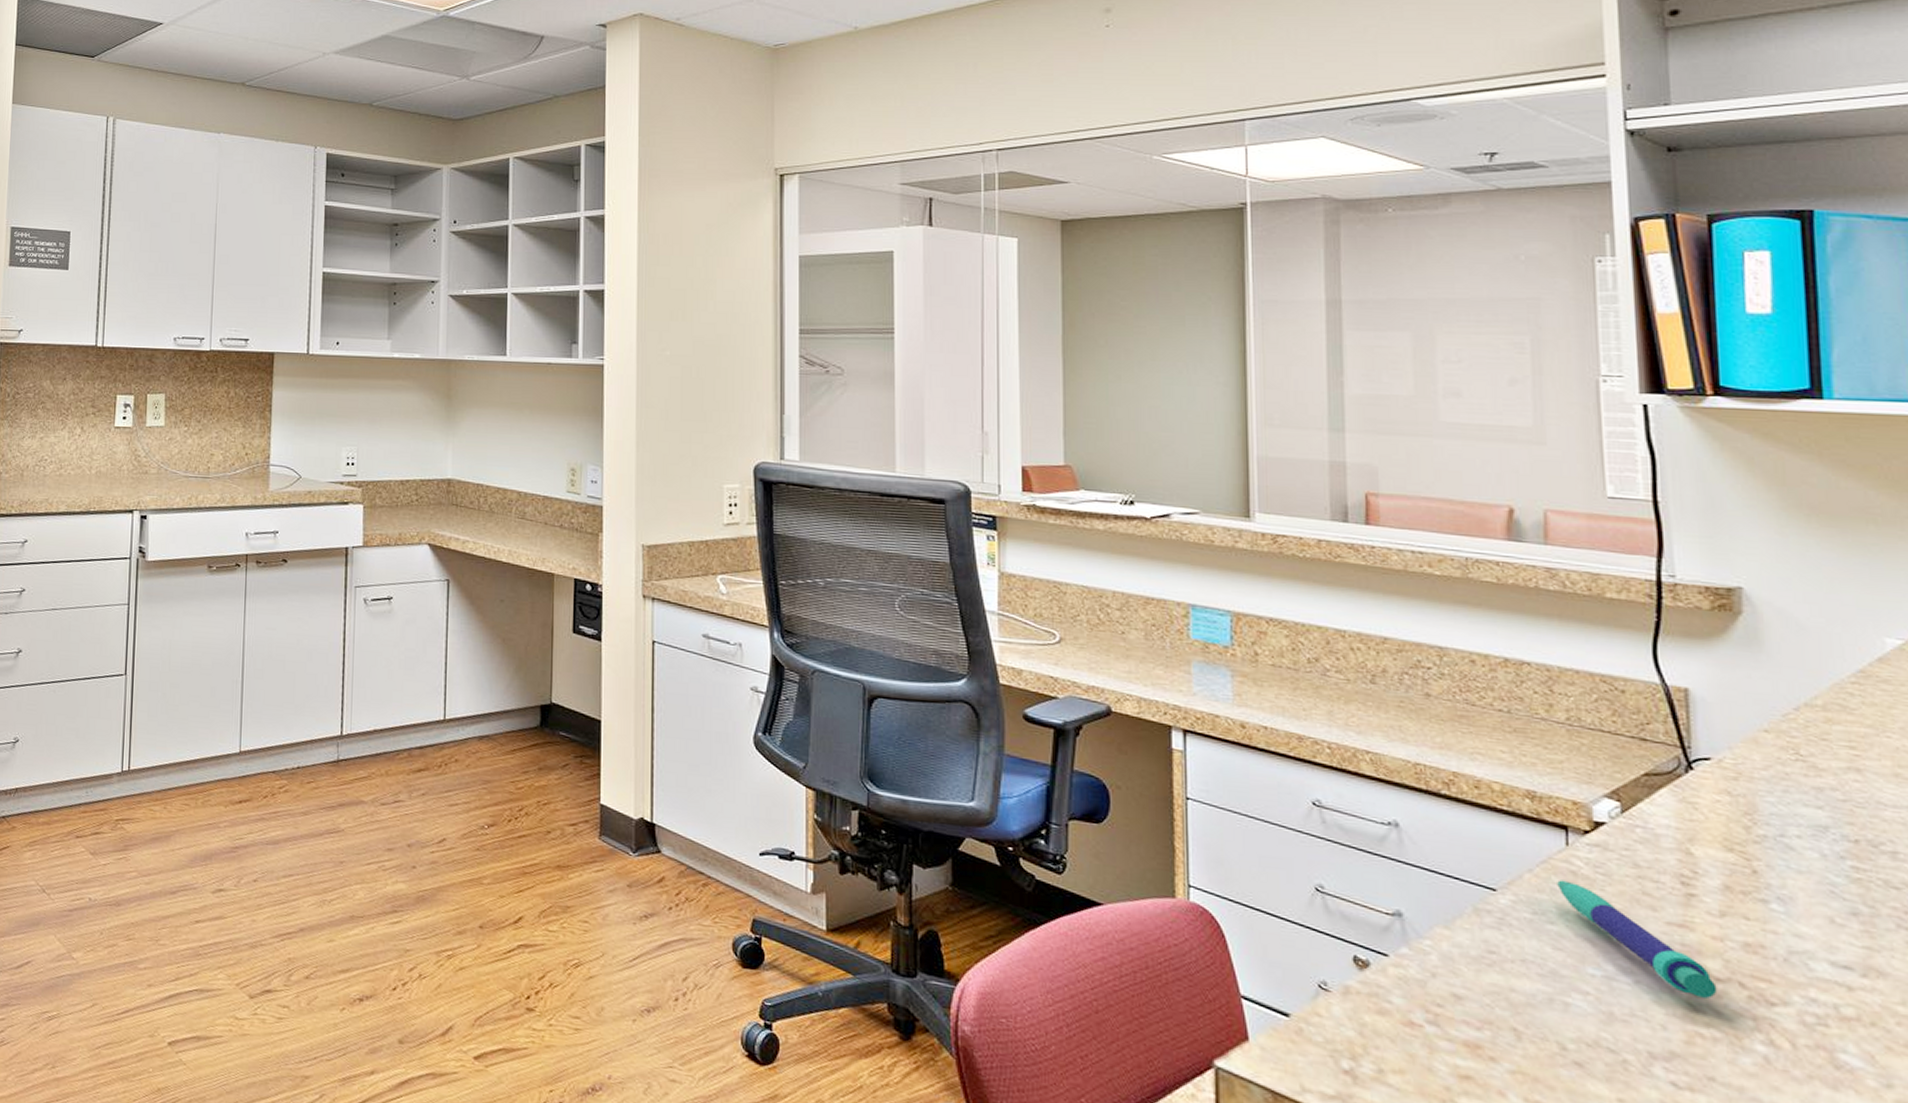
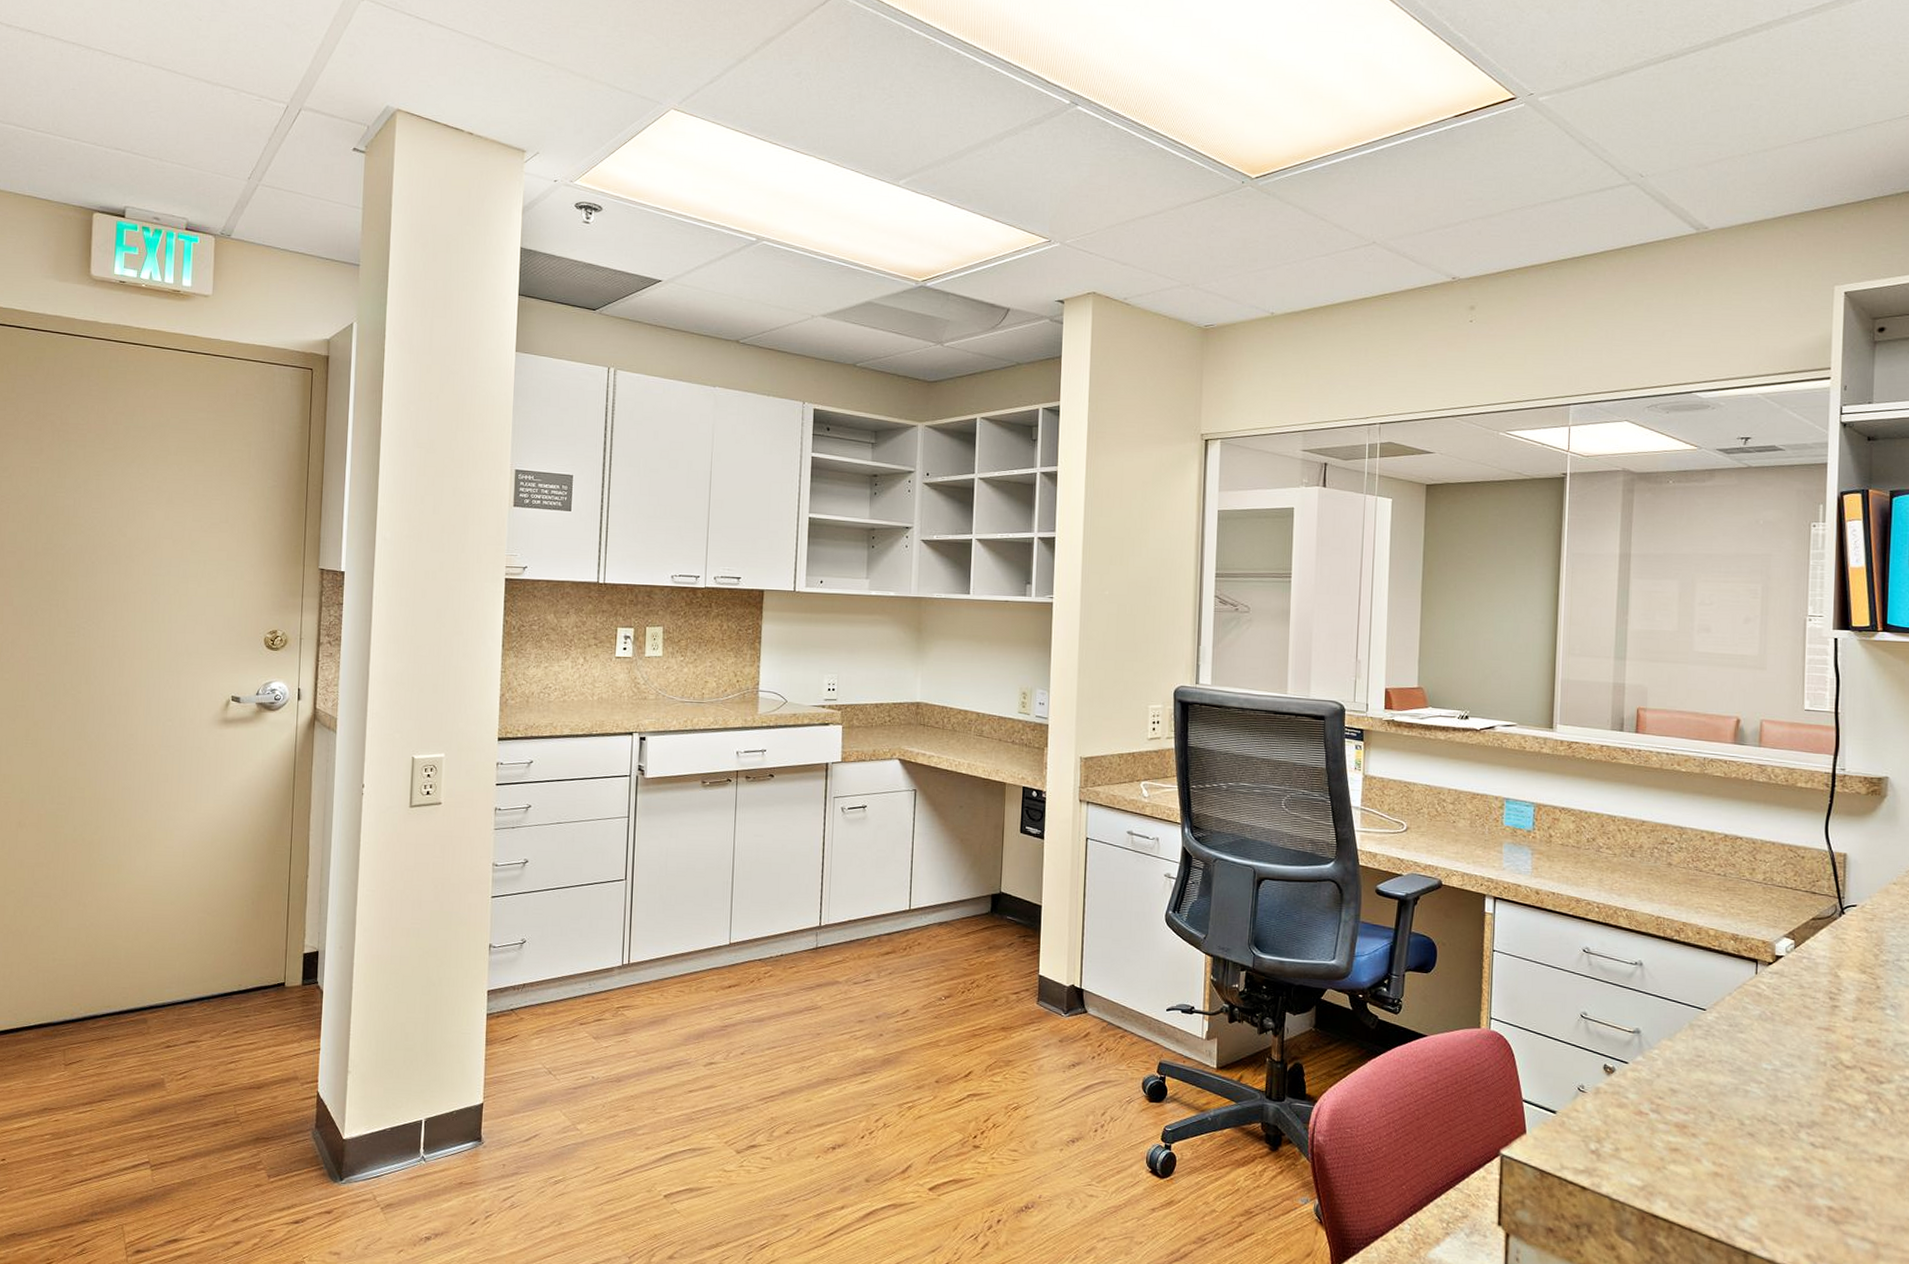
pen: present [1557,880,1717,998] -> none [1747,1000,1847,1081]

